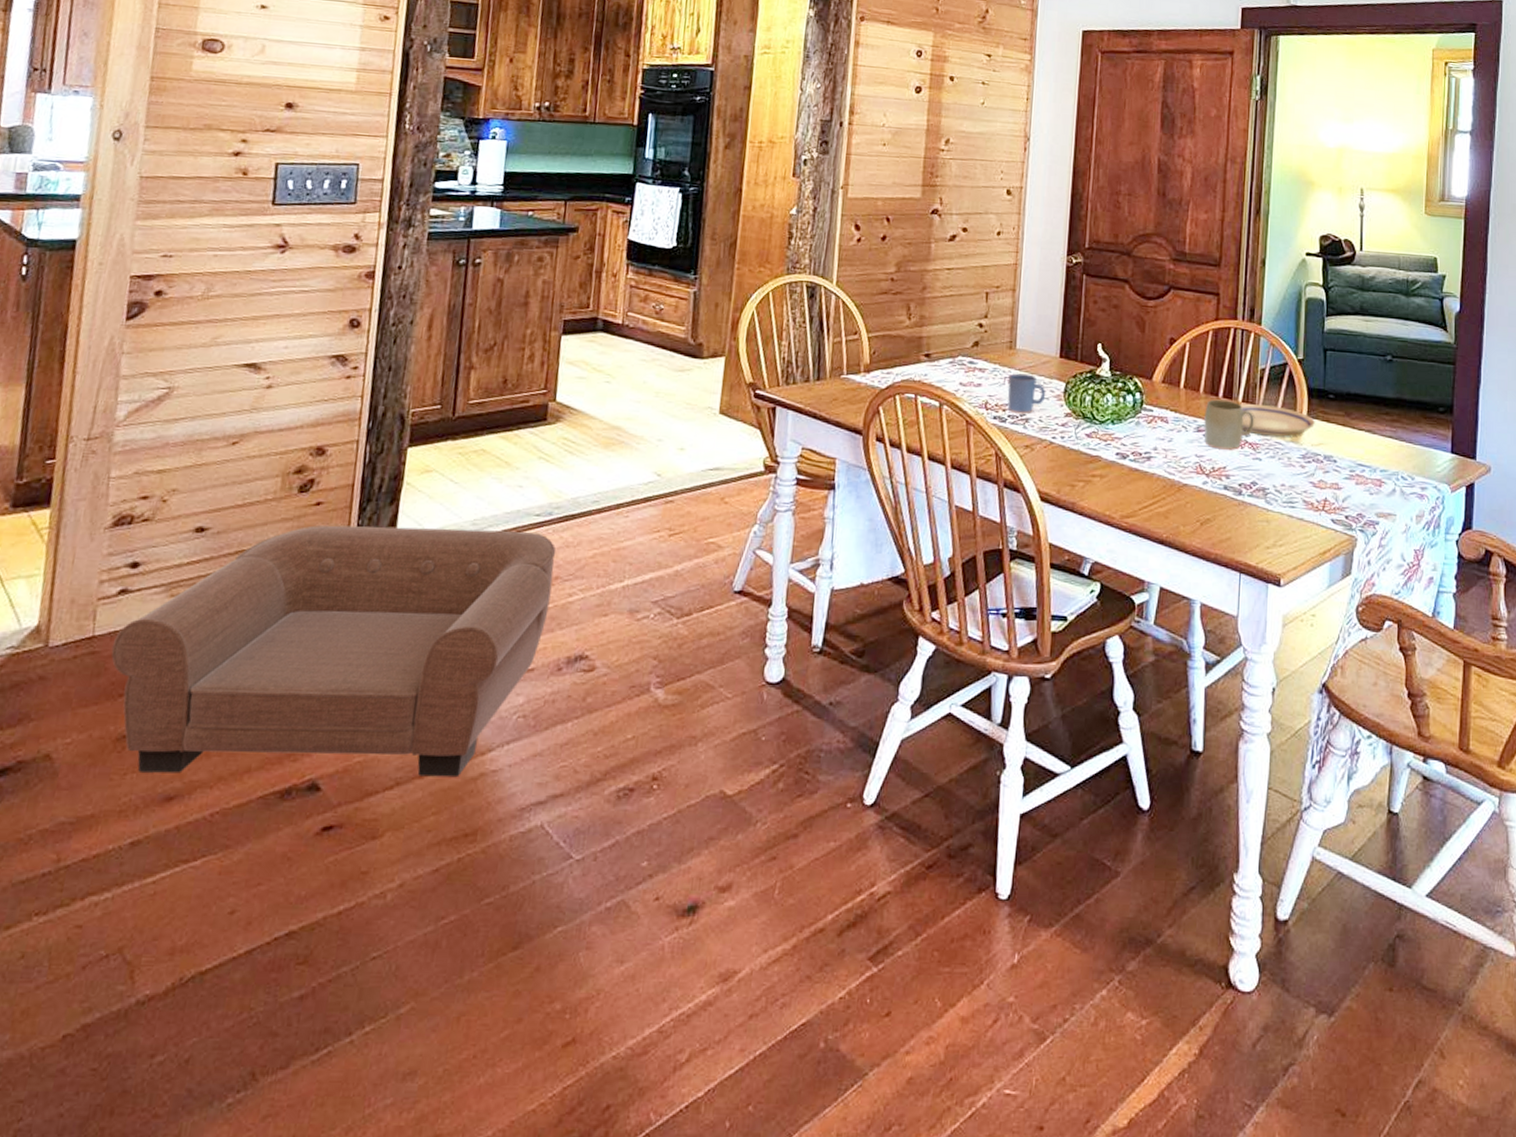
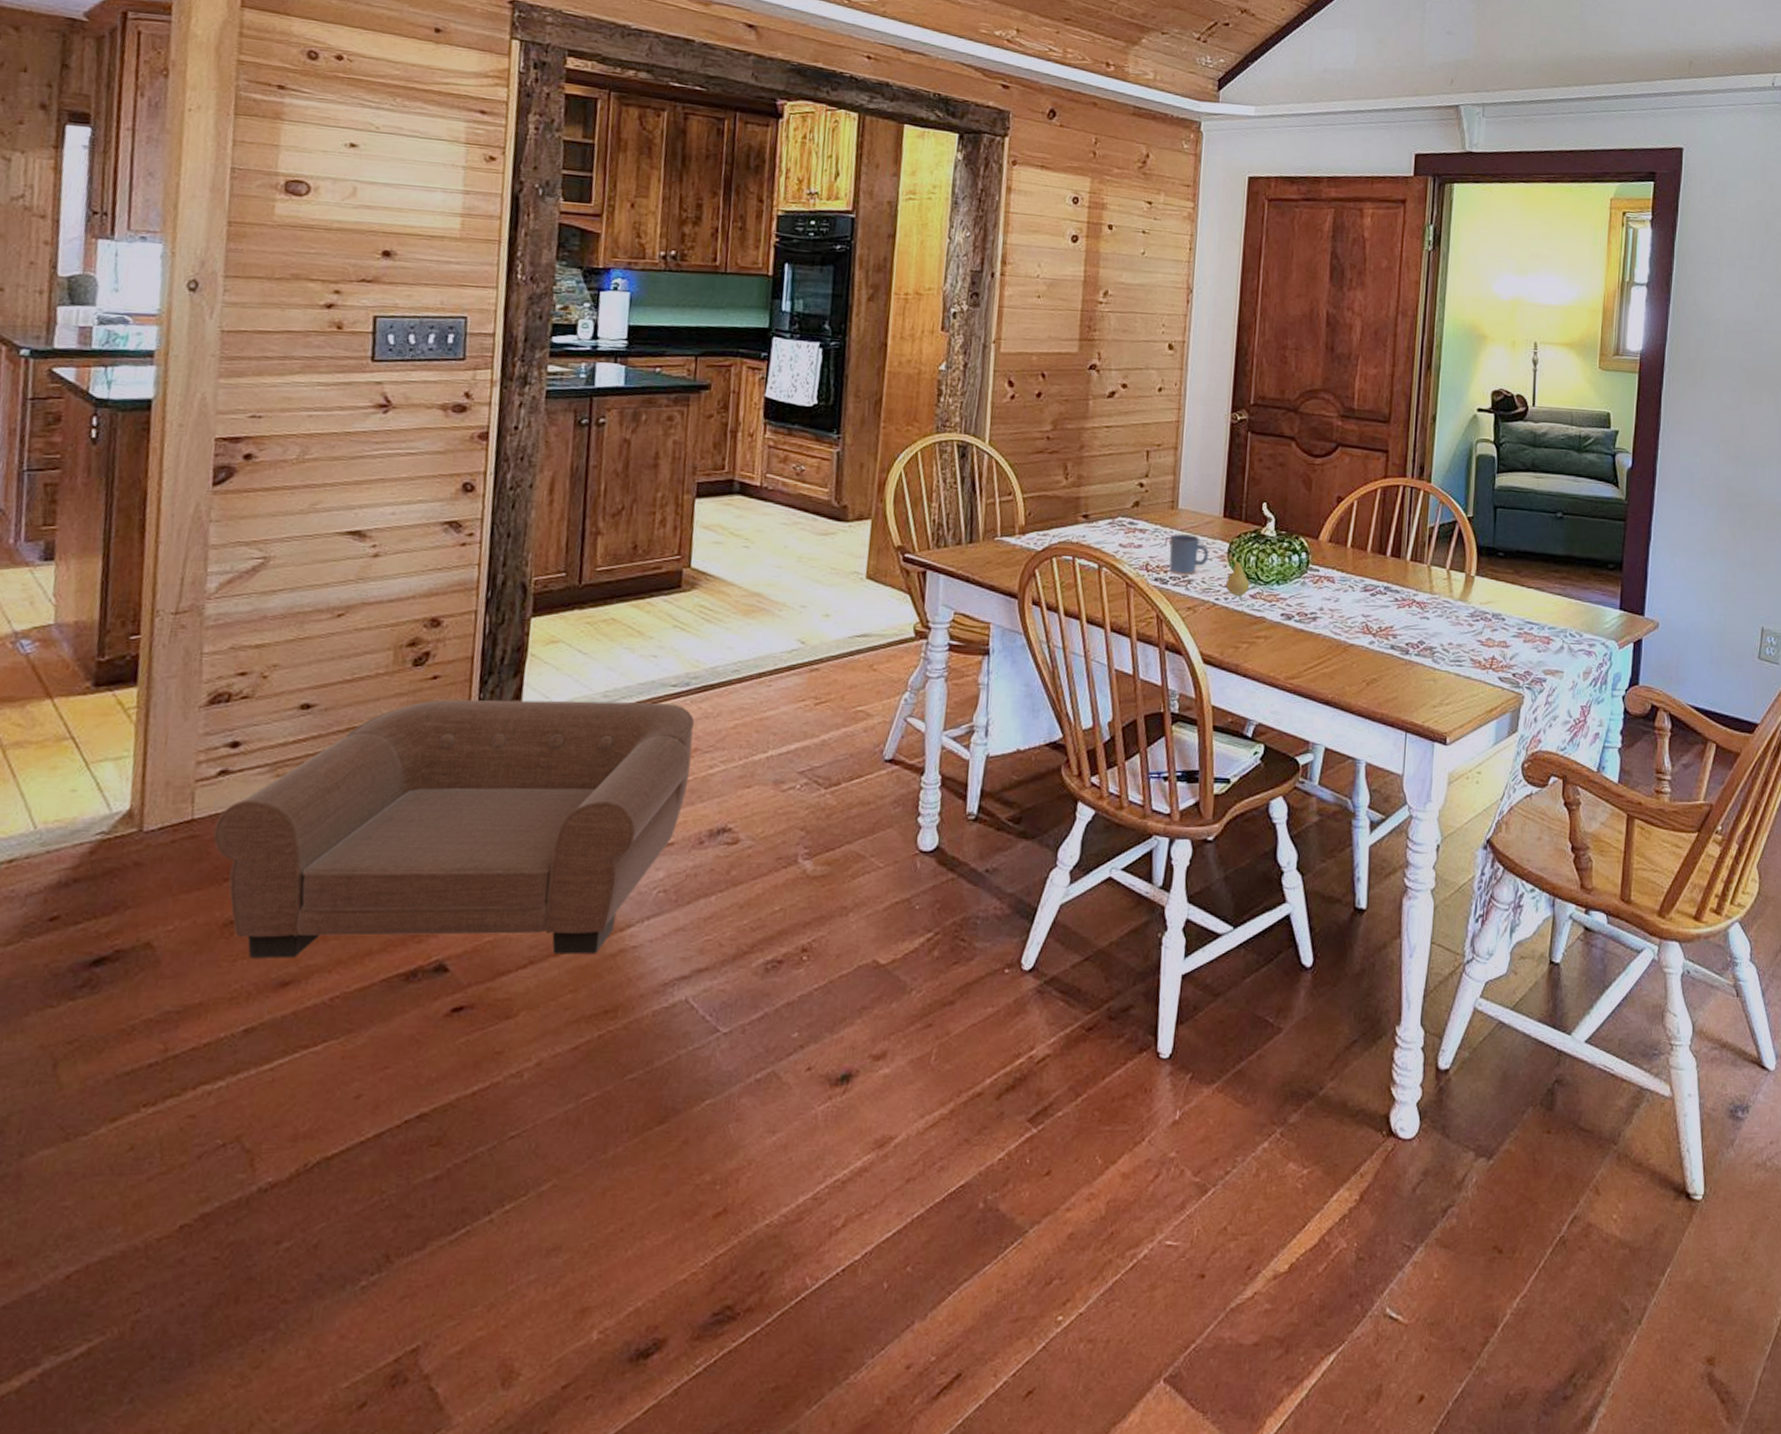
fruit: none [1062,395,1086,436] -> present [1225,555,1250,597]
mug: present [1204,399,1255,450] -> none [1371,558,1423,610]
plate: present [1240,404,1315,437] -> none [1408,562,1484,596]

